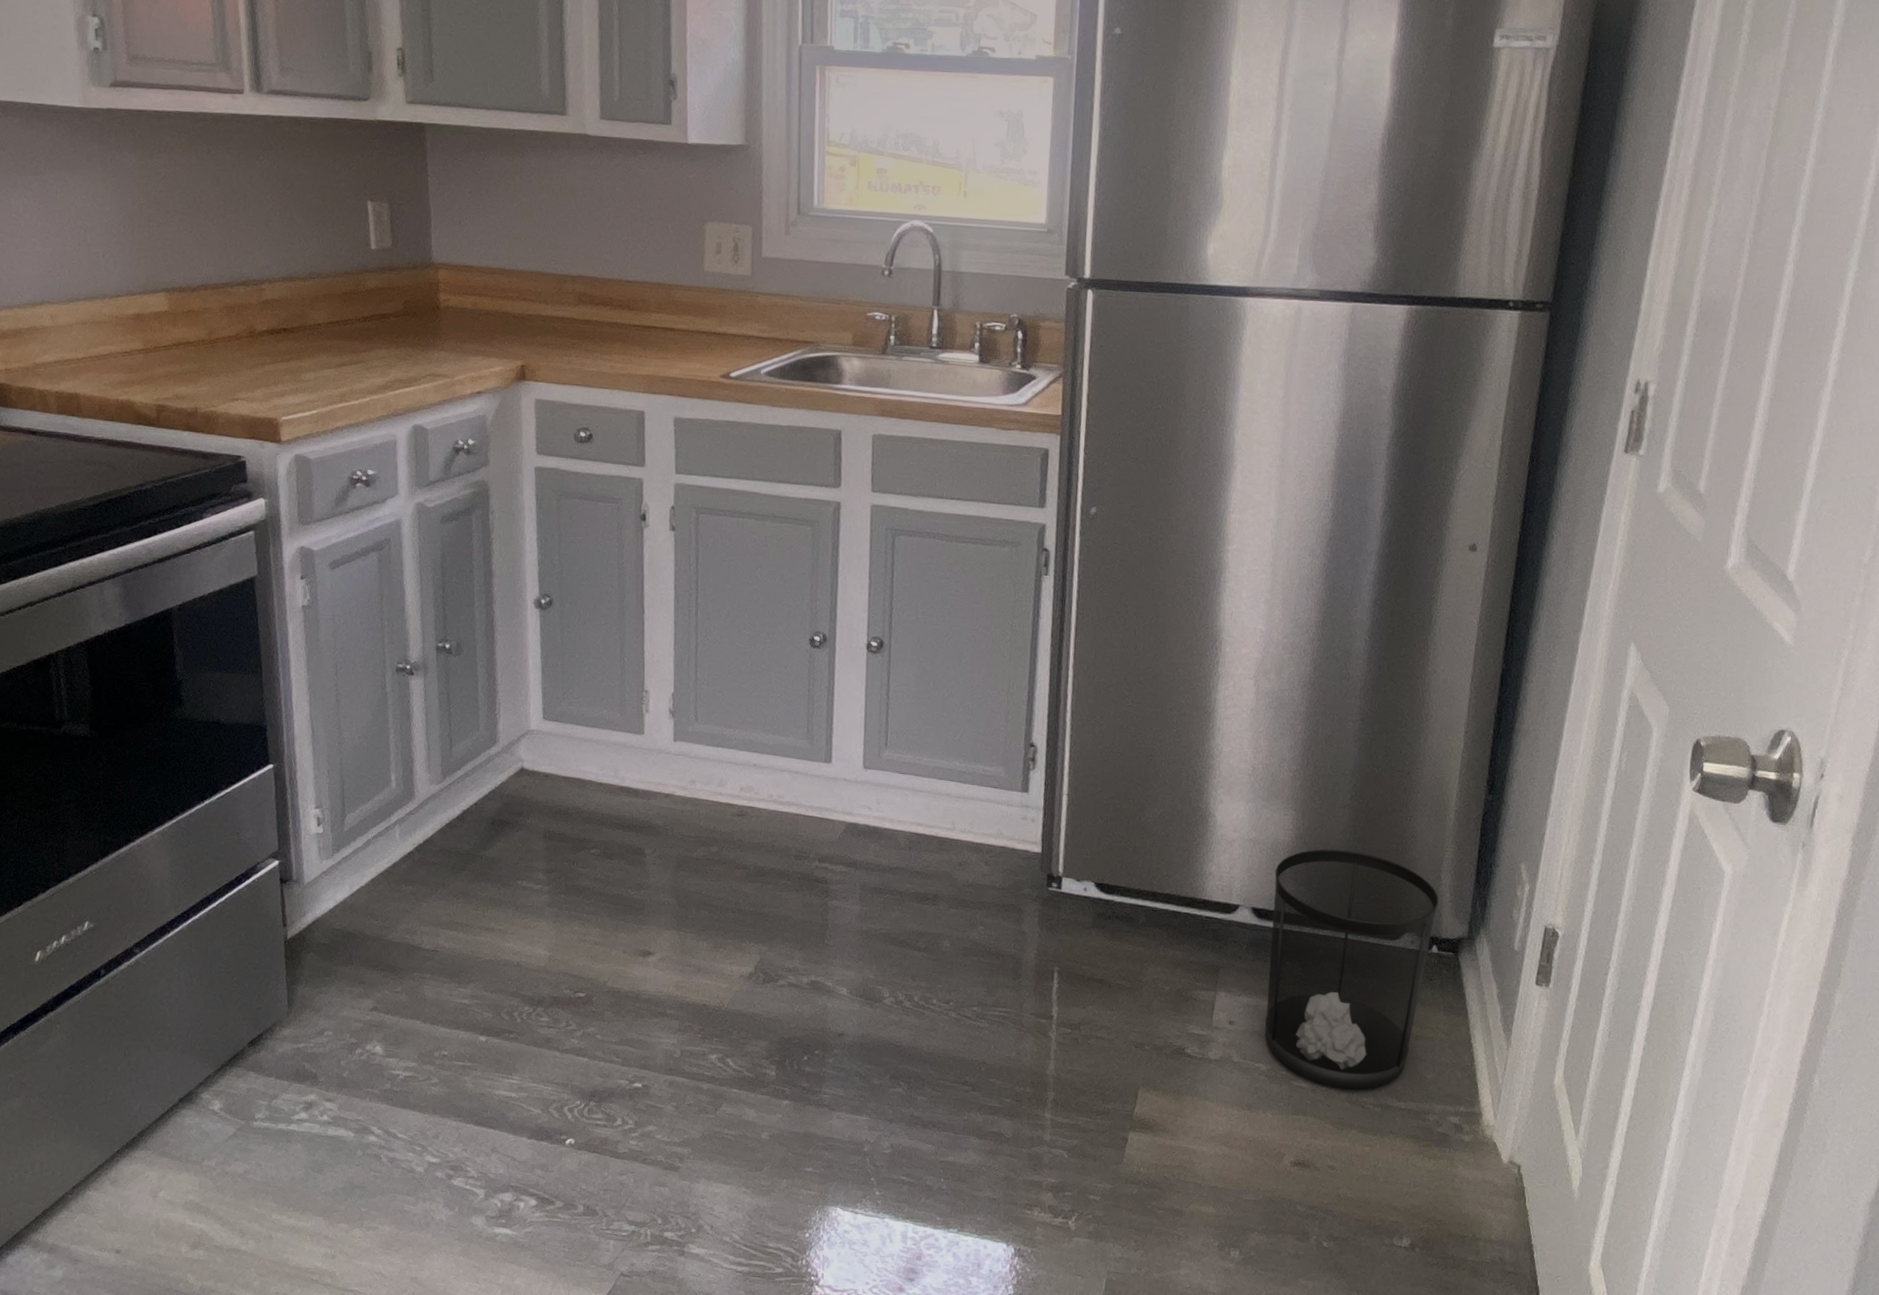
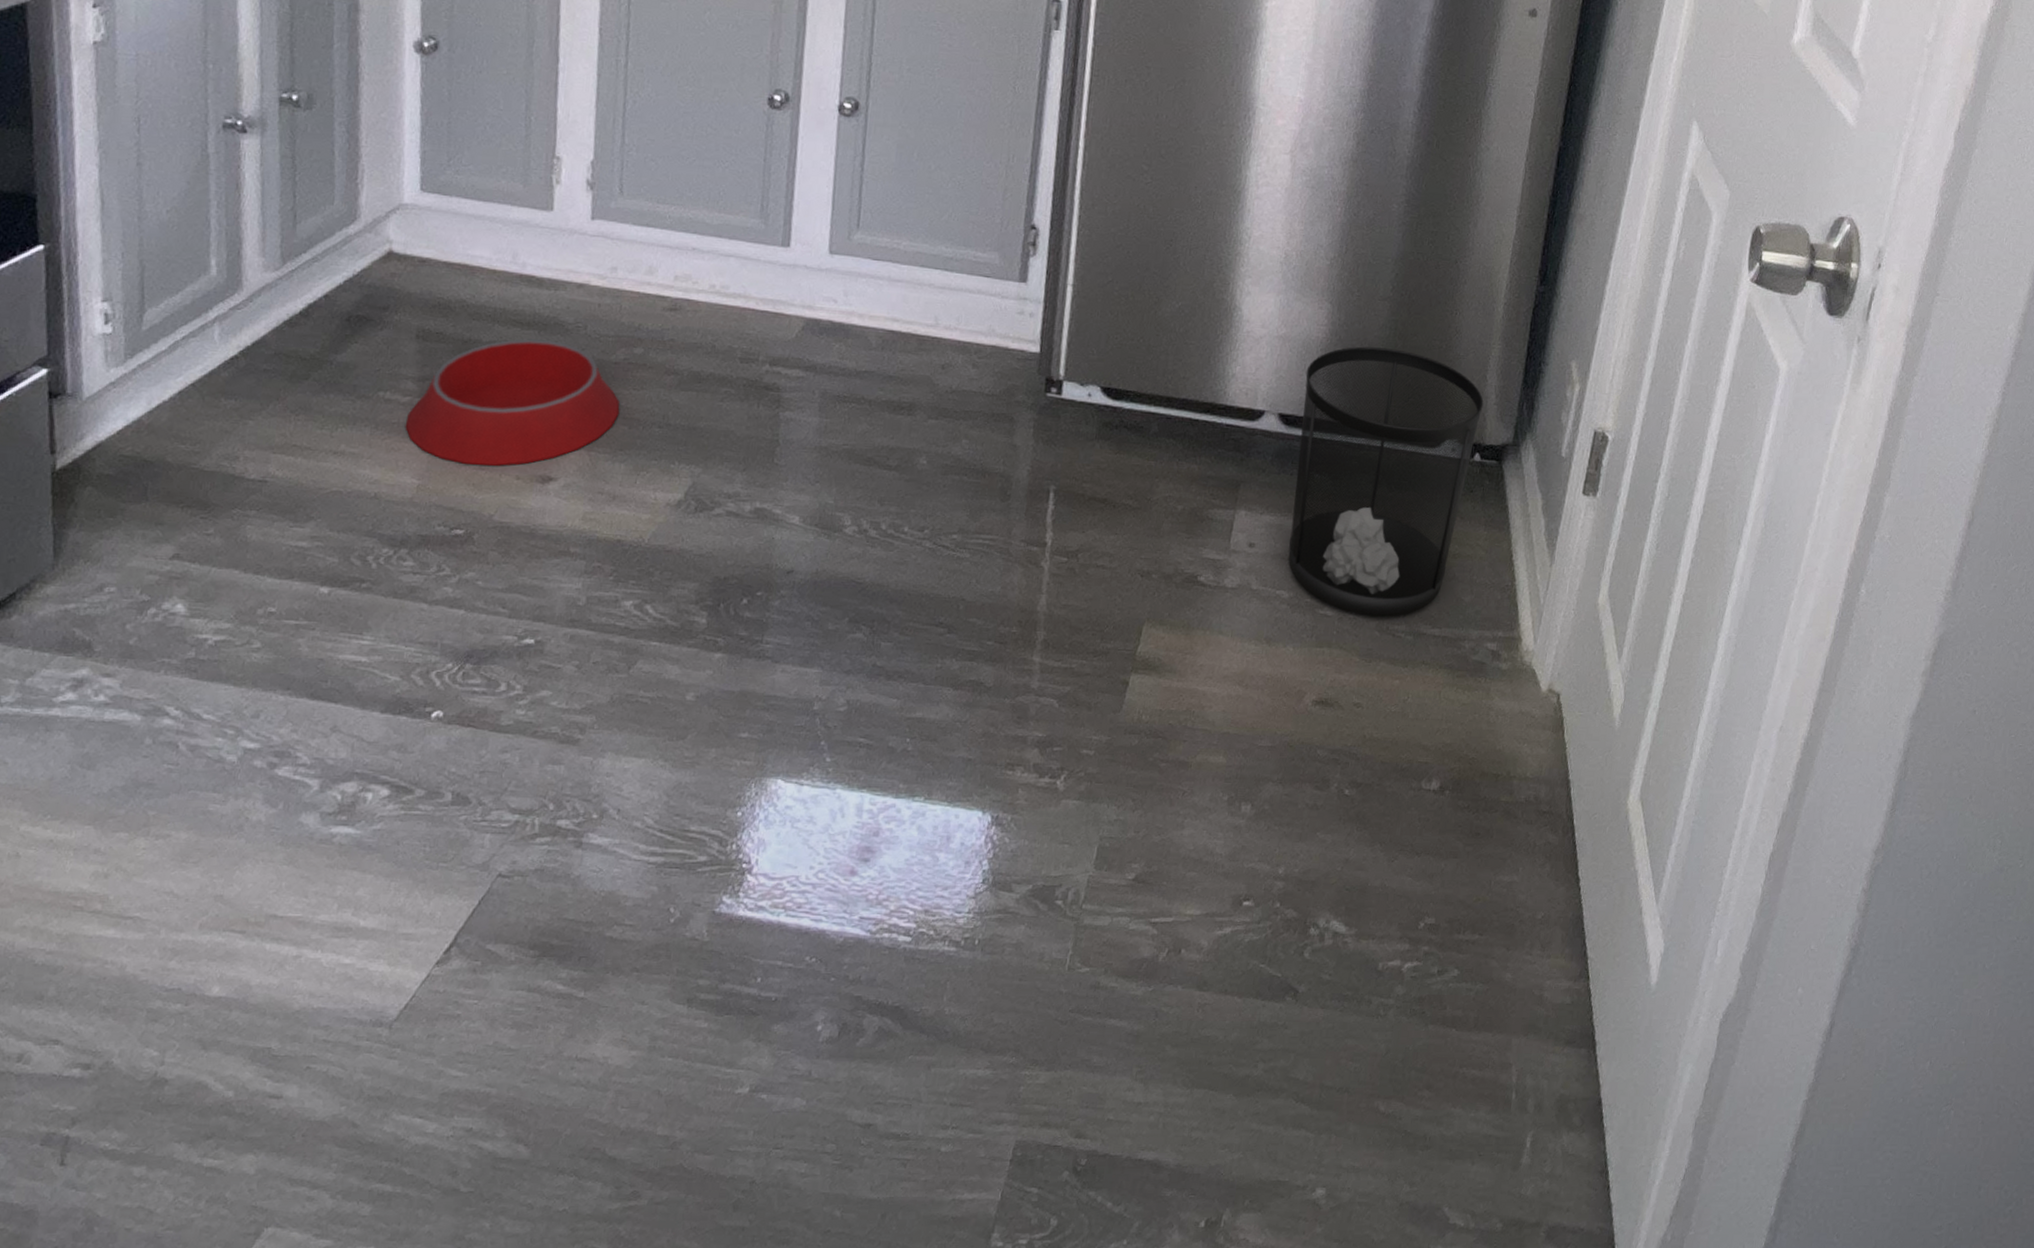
pet bowl: none [538,839,701,942] -> present [405,339,620,466]

